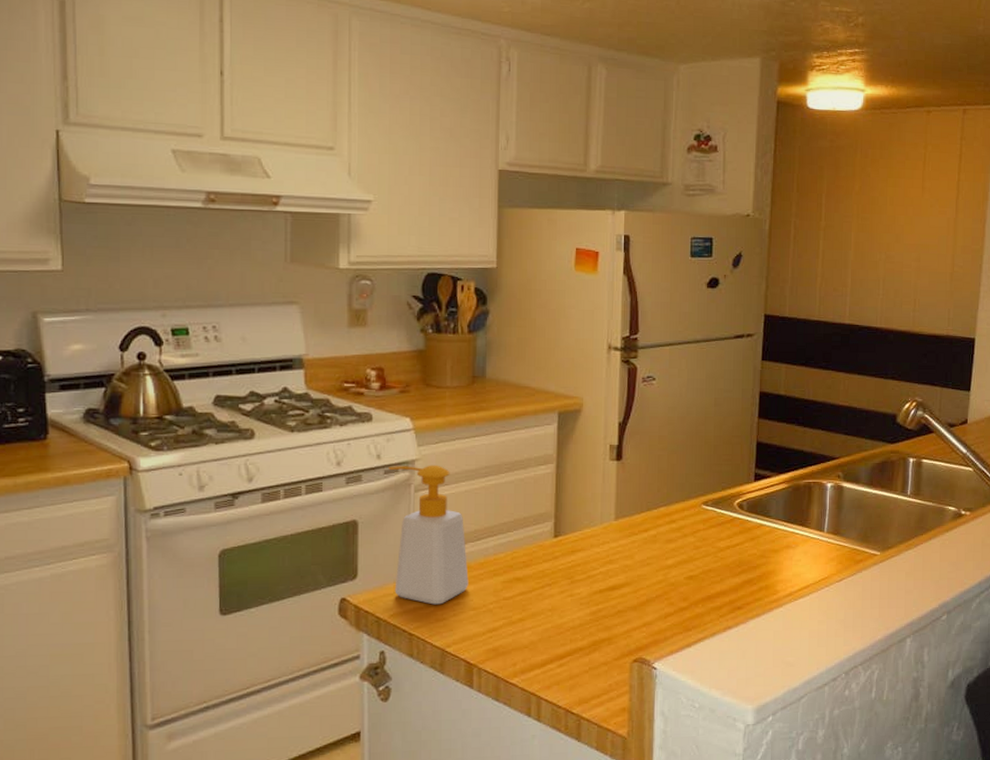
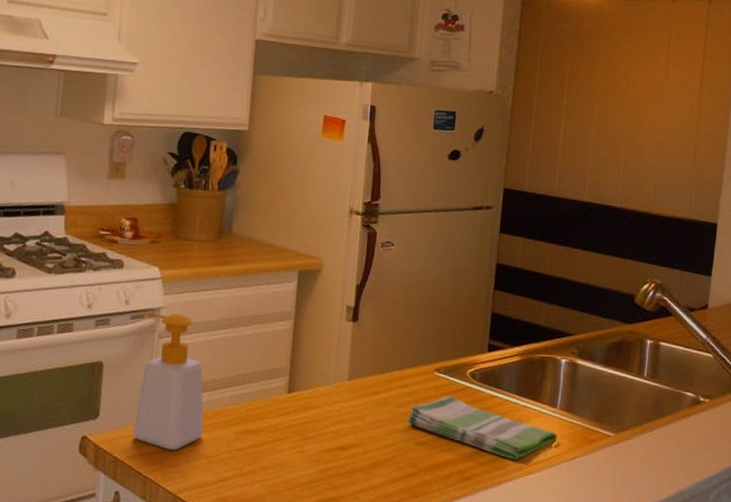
dish towel: none [677,528,826,586] -> present [407,396,557,460]

